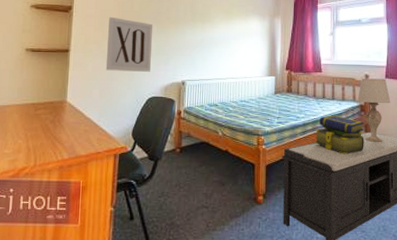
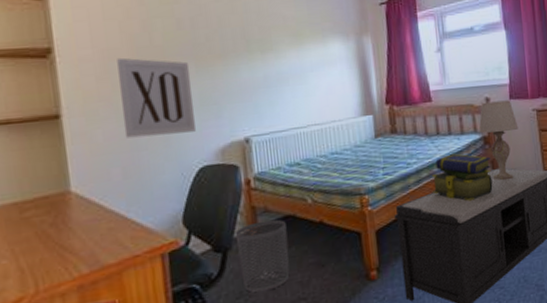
waste bin: none [165,143,201,196] -> present [235,219,290,293]

